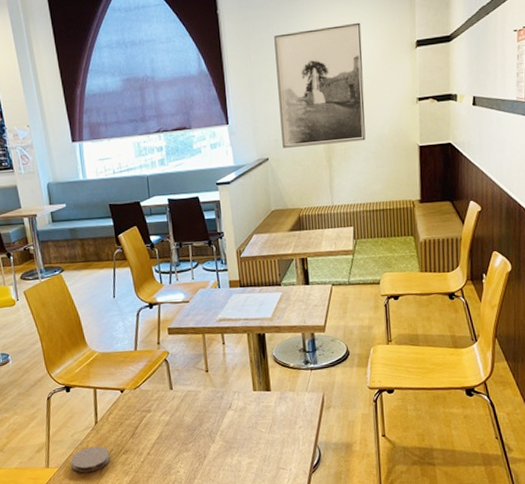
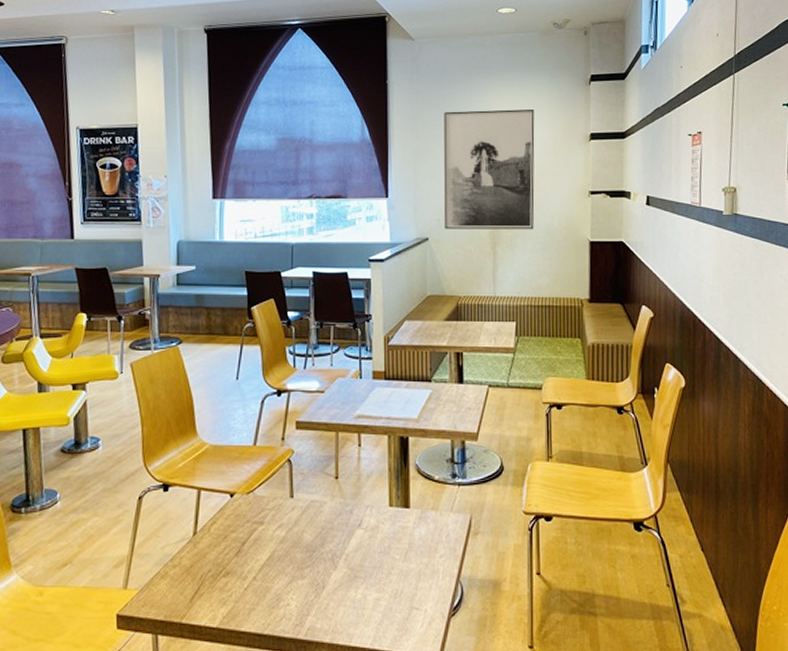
coaster: present [70,446,110,473] -> none [155,563,206,599]

